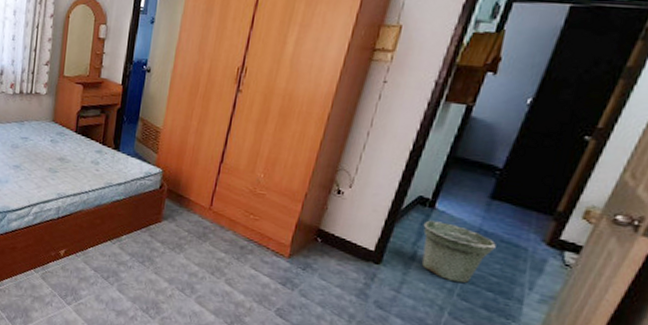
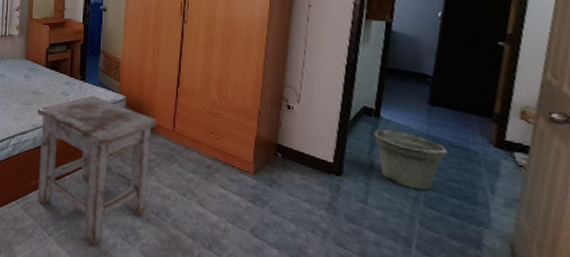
stool: none [57,166,194,317] -> present [37,95,157,247]

